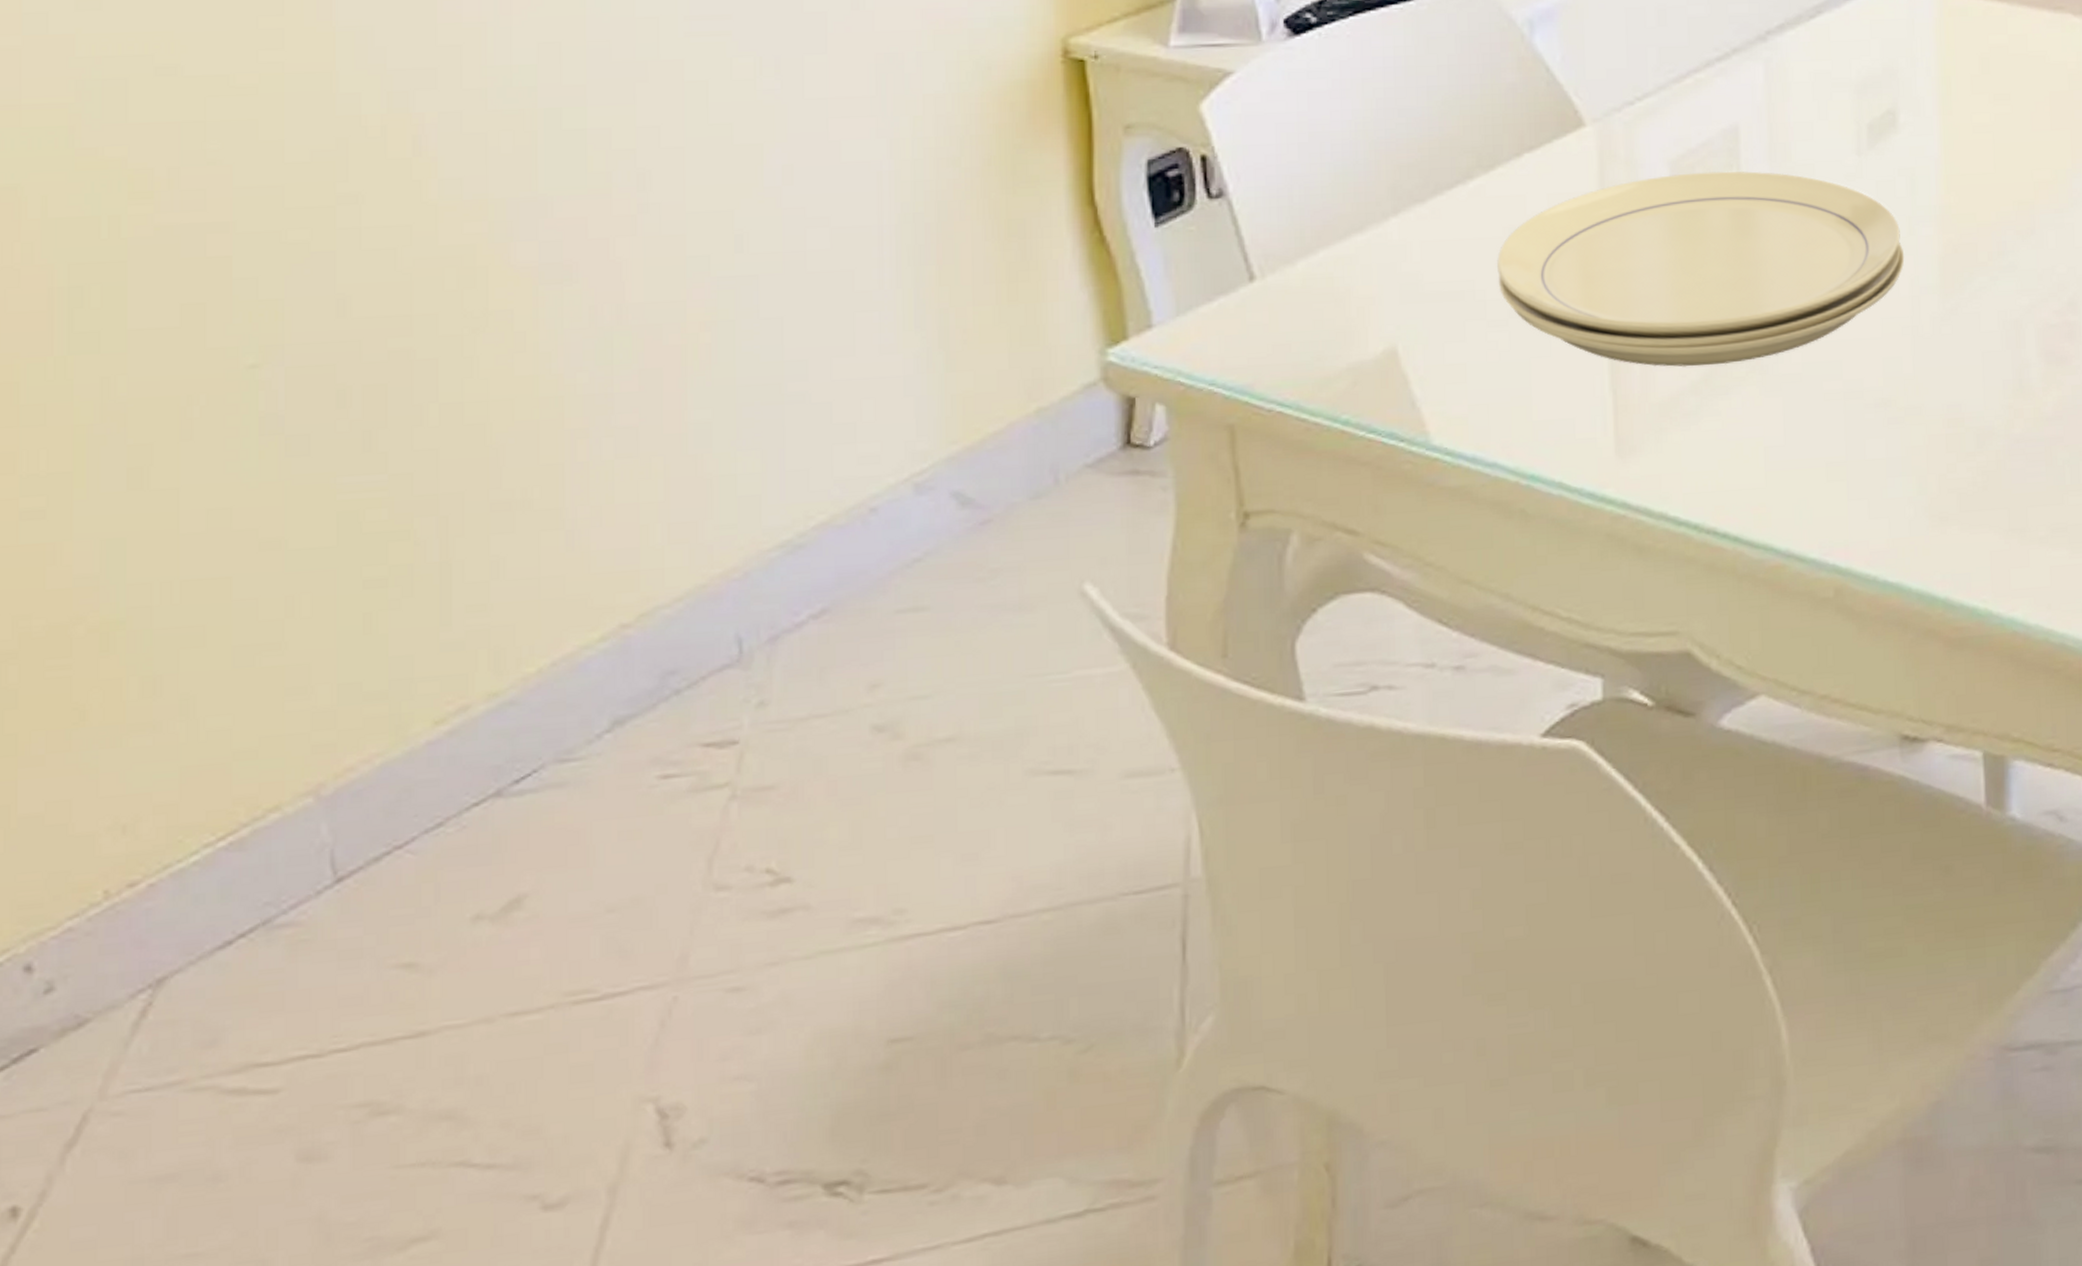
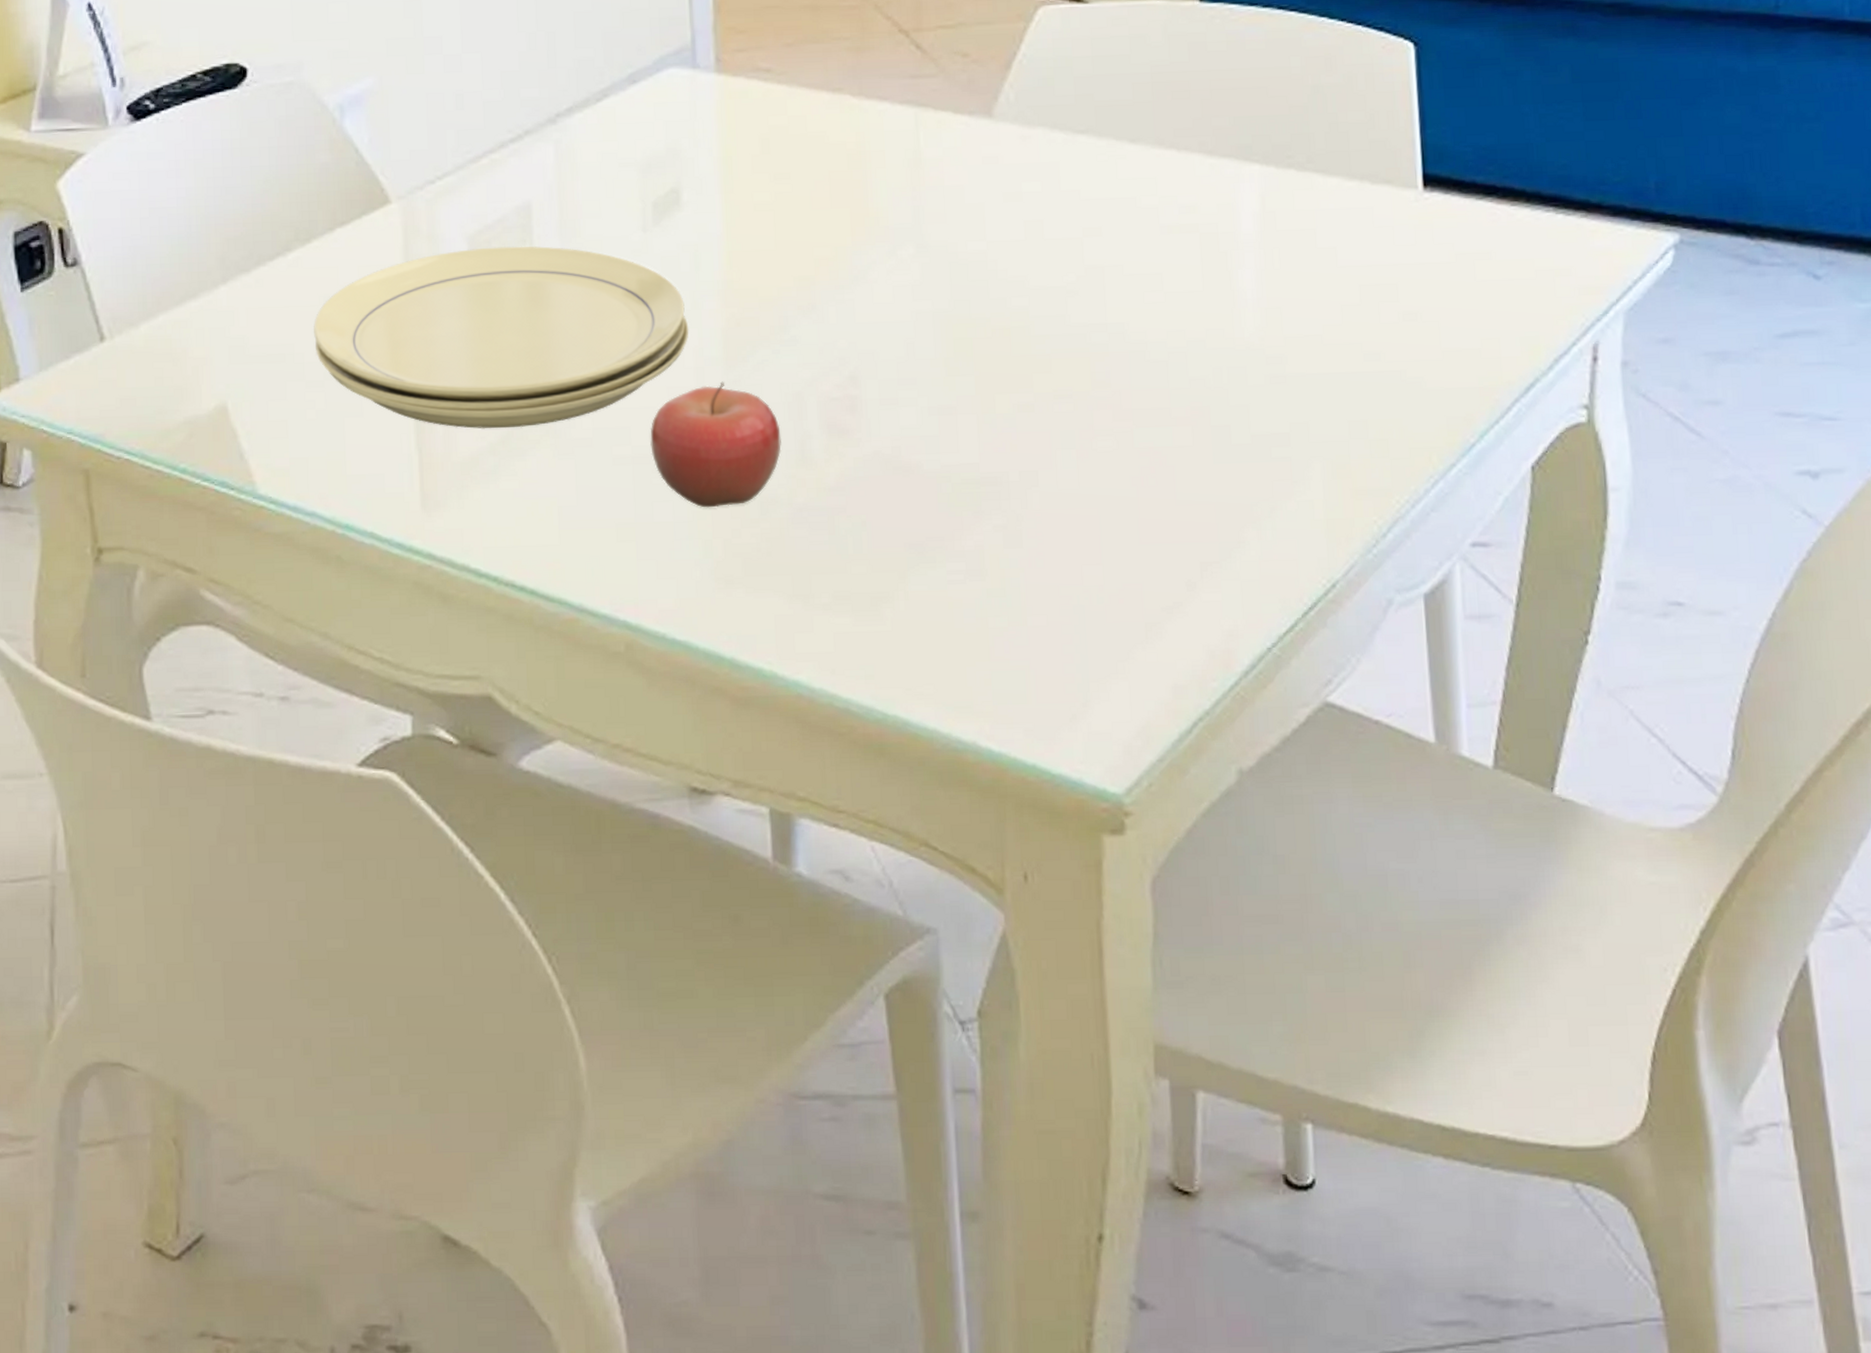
fruit: none [1863,310,1999,443] -> present [650,381,782,508]

